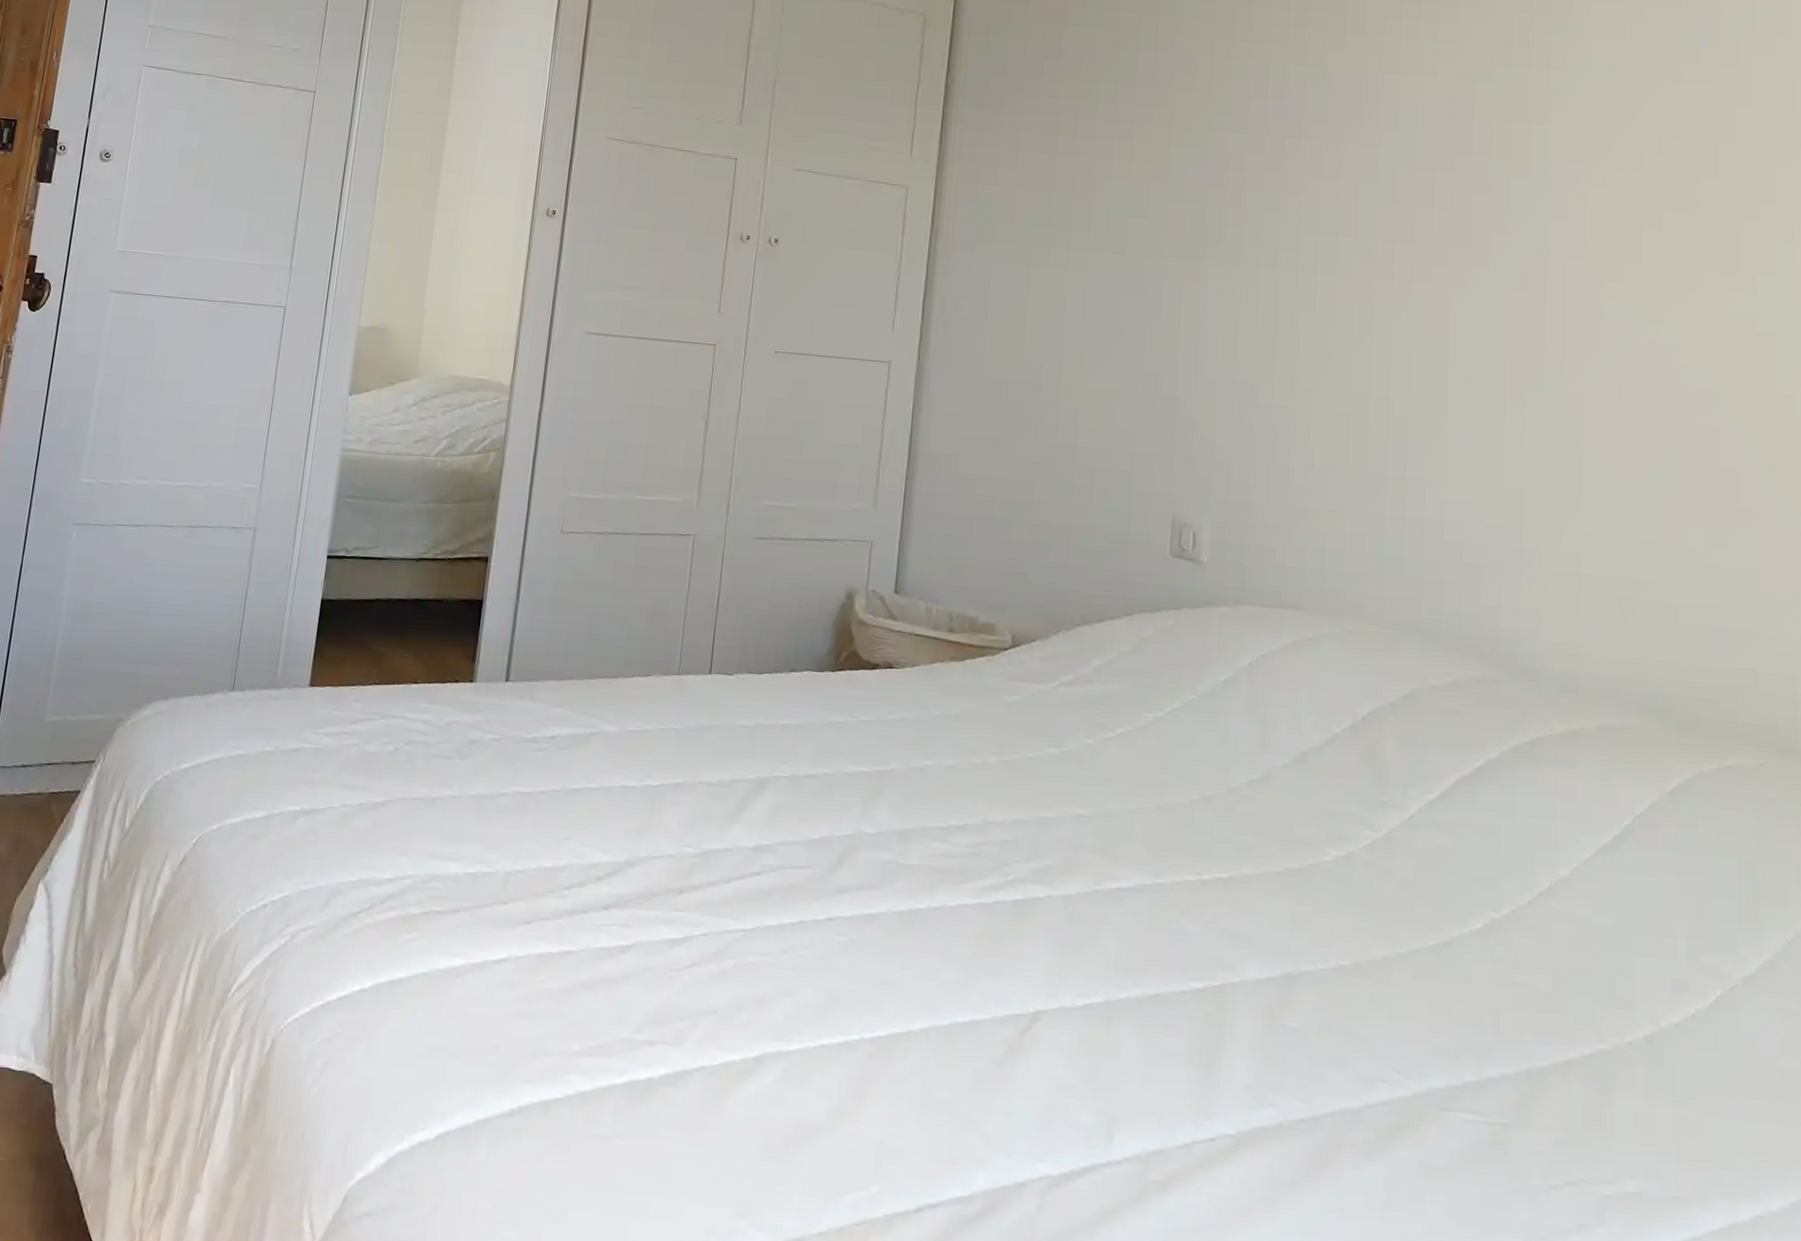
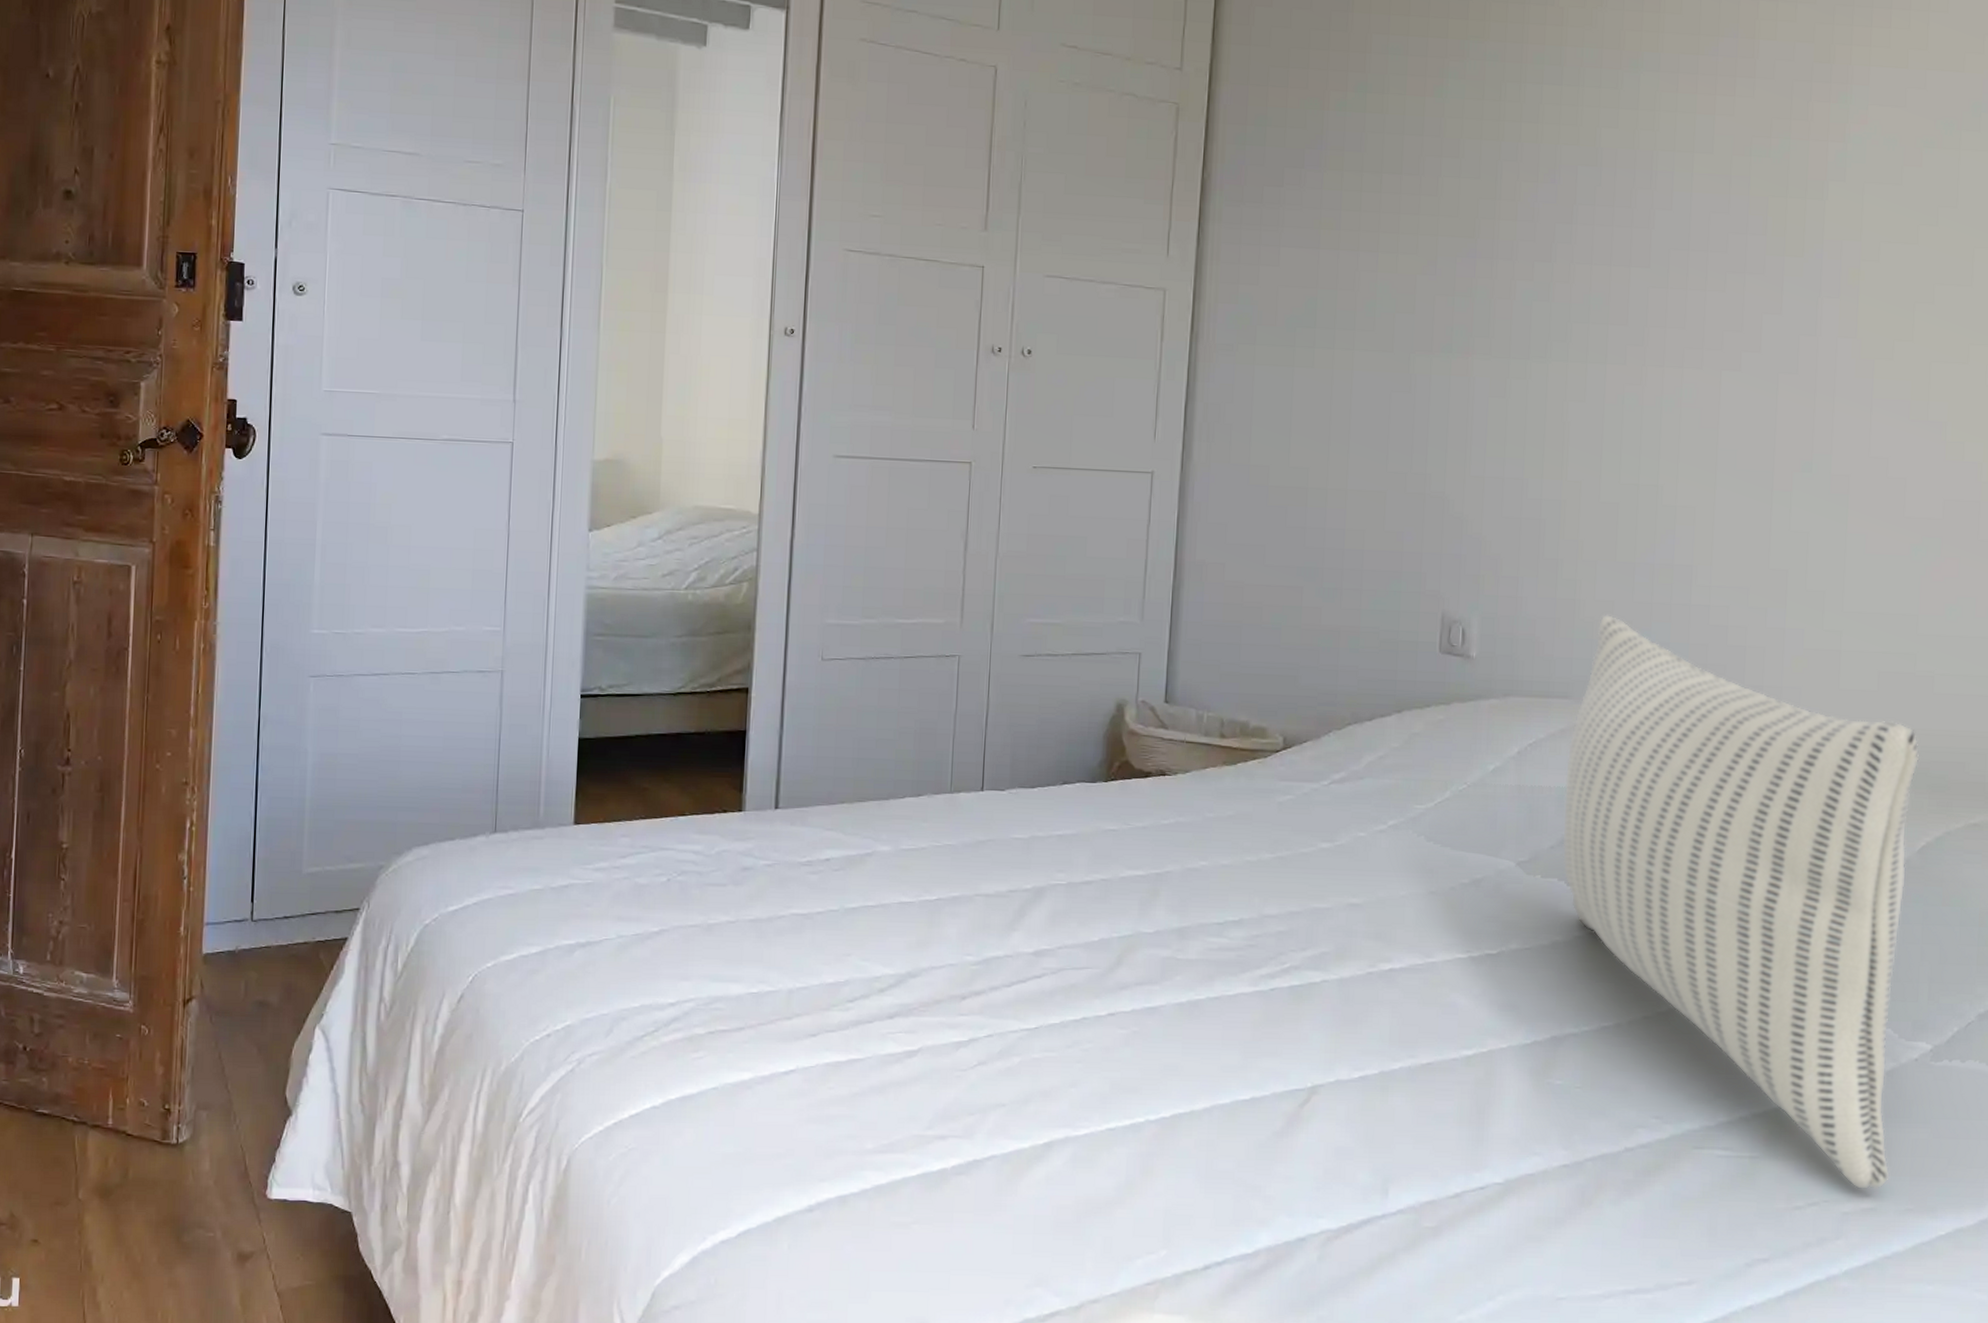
pillow: none [1296,524,1667,1171] -> present [1562,614,1920,1189]

